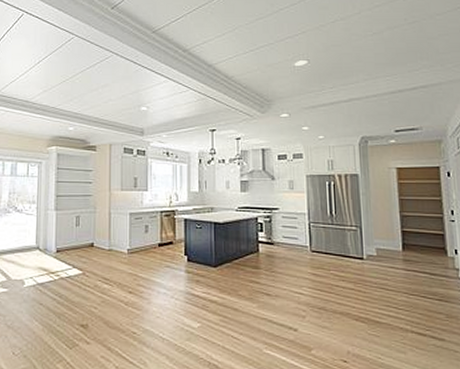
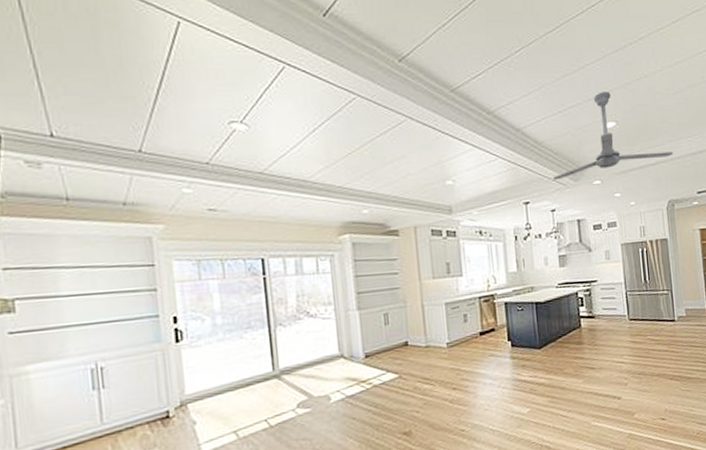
ceiling fan: none [240,33,368,111] -> present [552,92,673,180]

